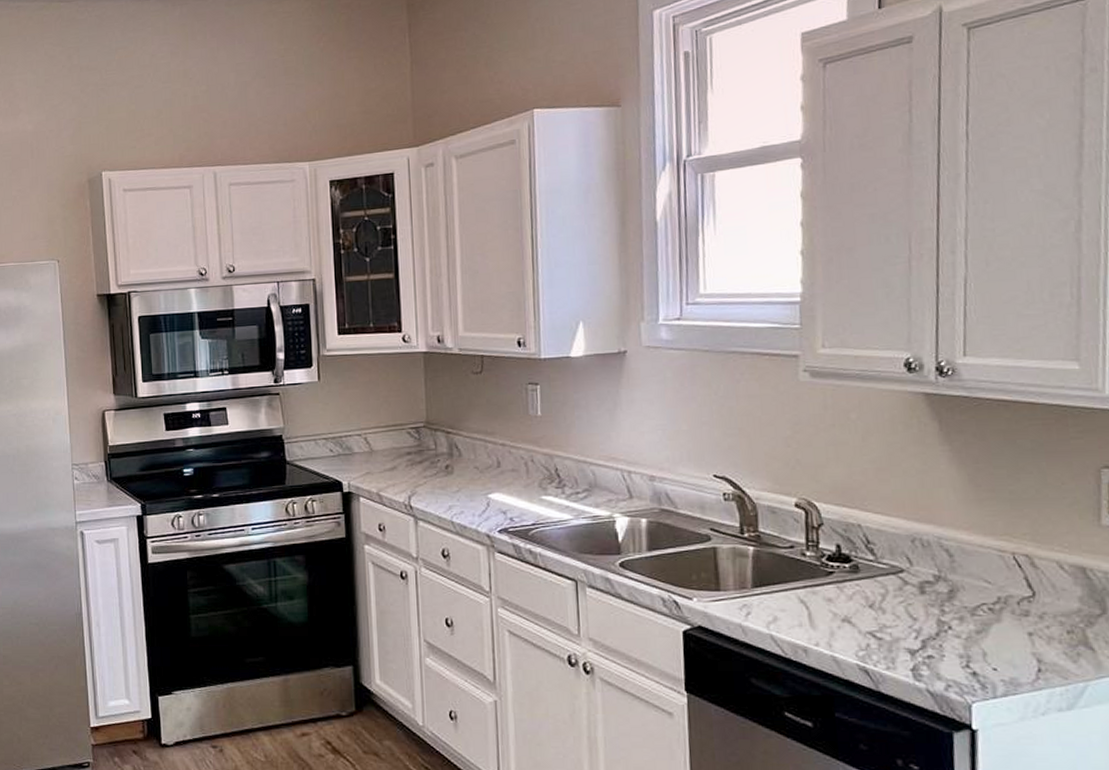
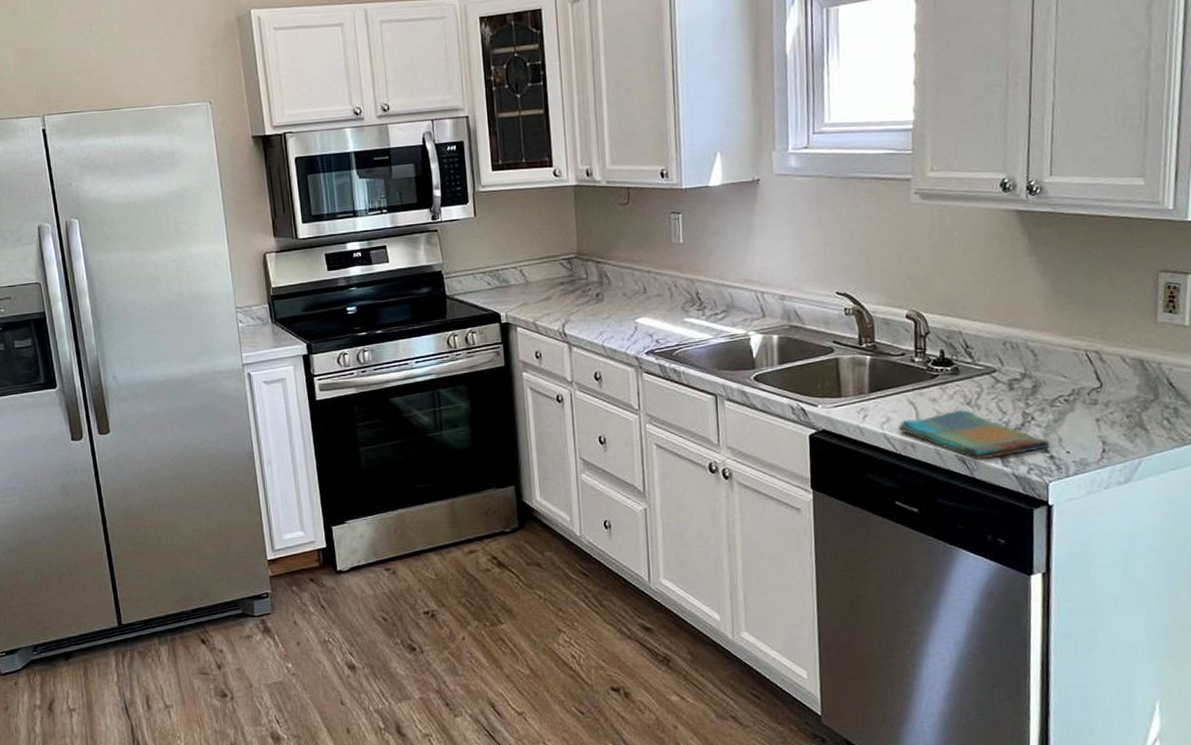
dish towel: none [786,612,971,673] -> present [897,409,1049,461]

